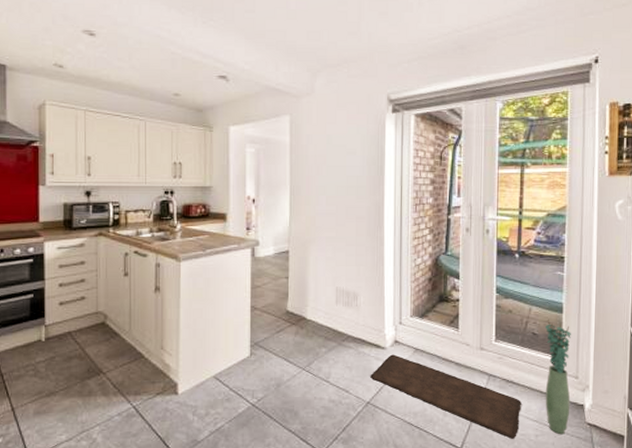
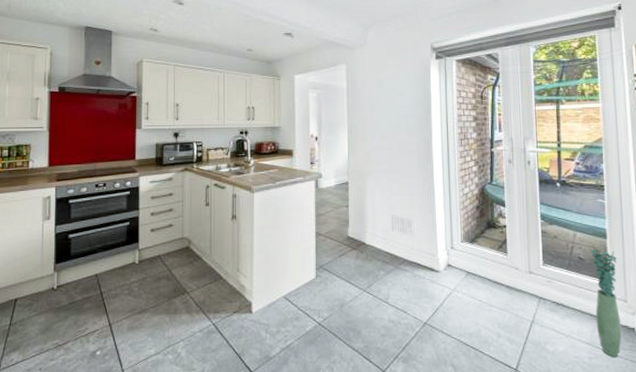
doormat: present [370,354,523,439] -> none [426,277,574,361]

